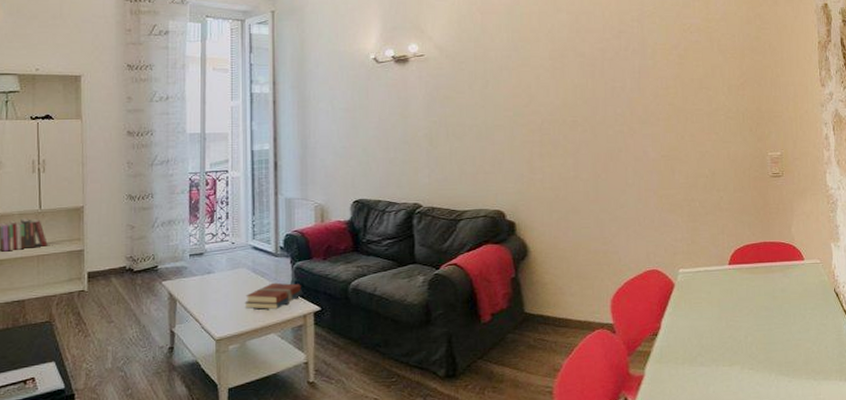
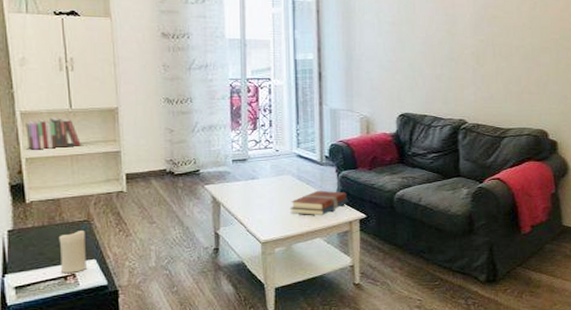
candle: none [21,332,47,378] -> present [58,231,88,274]

